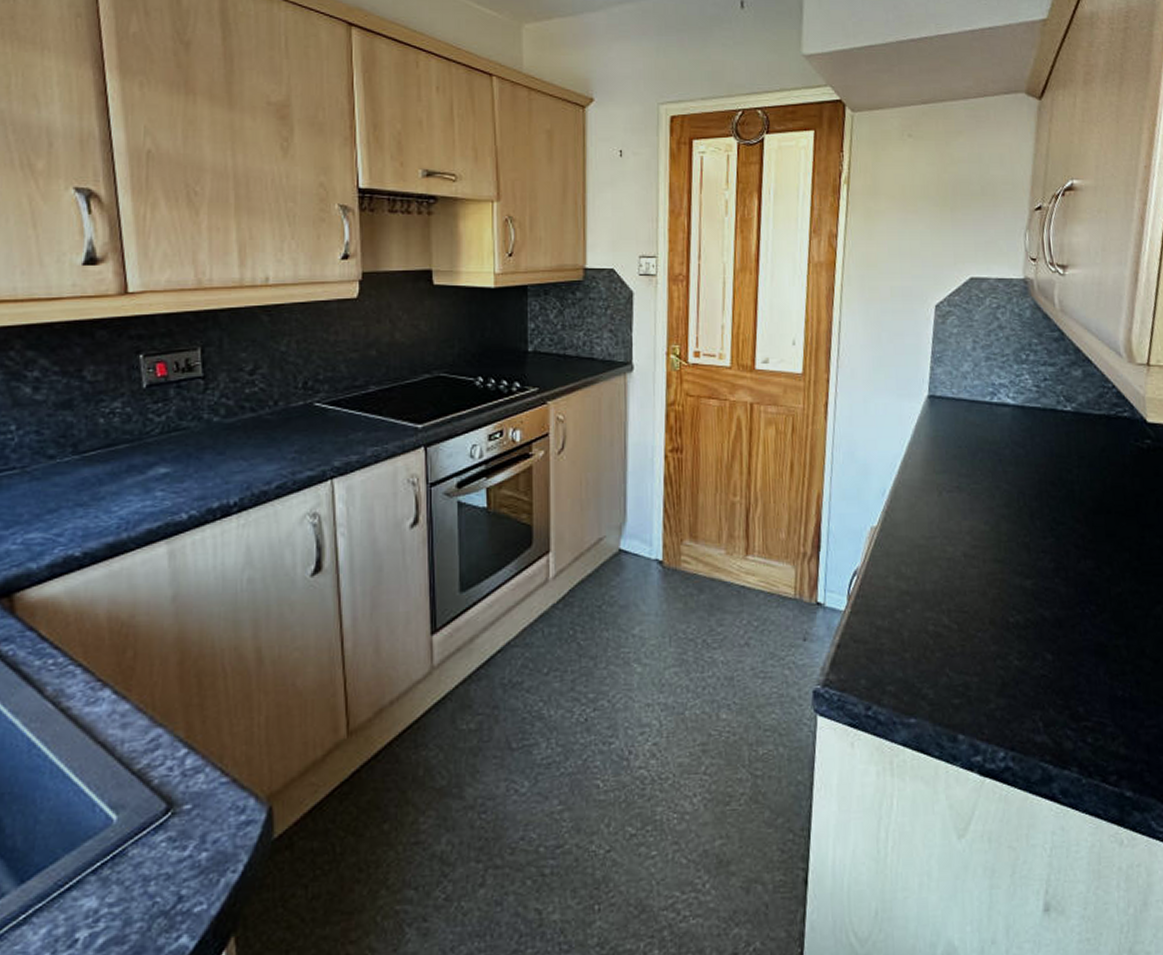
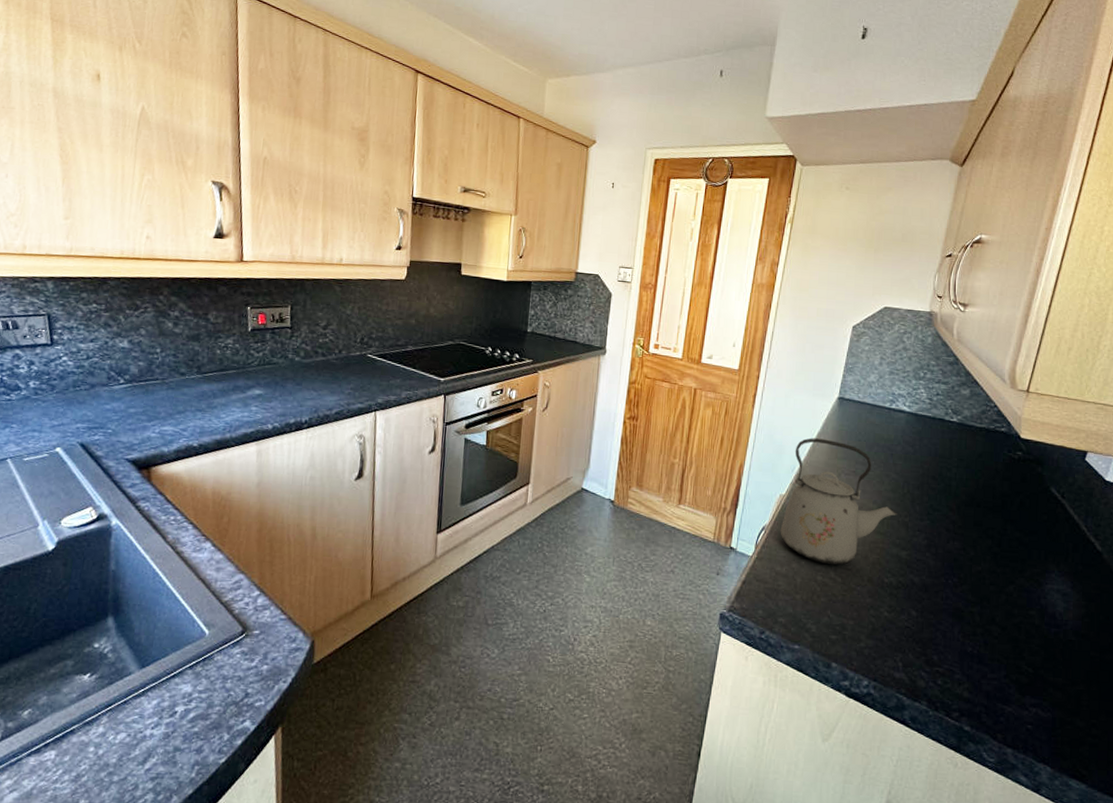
kettle: none [876,449,1015,609] -> present [780,438,898,565]

